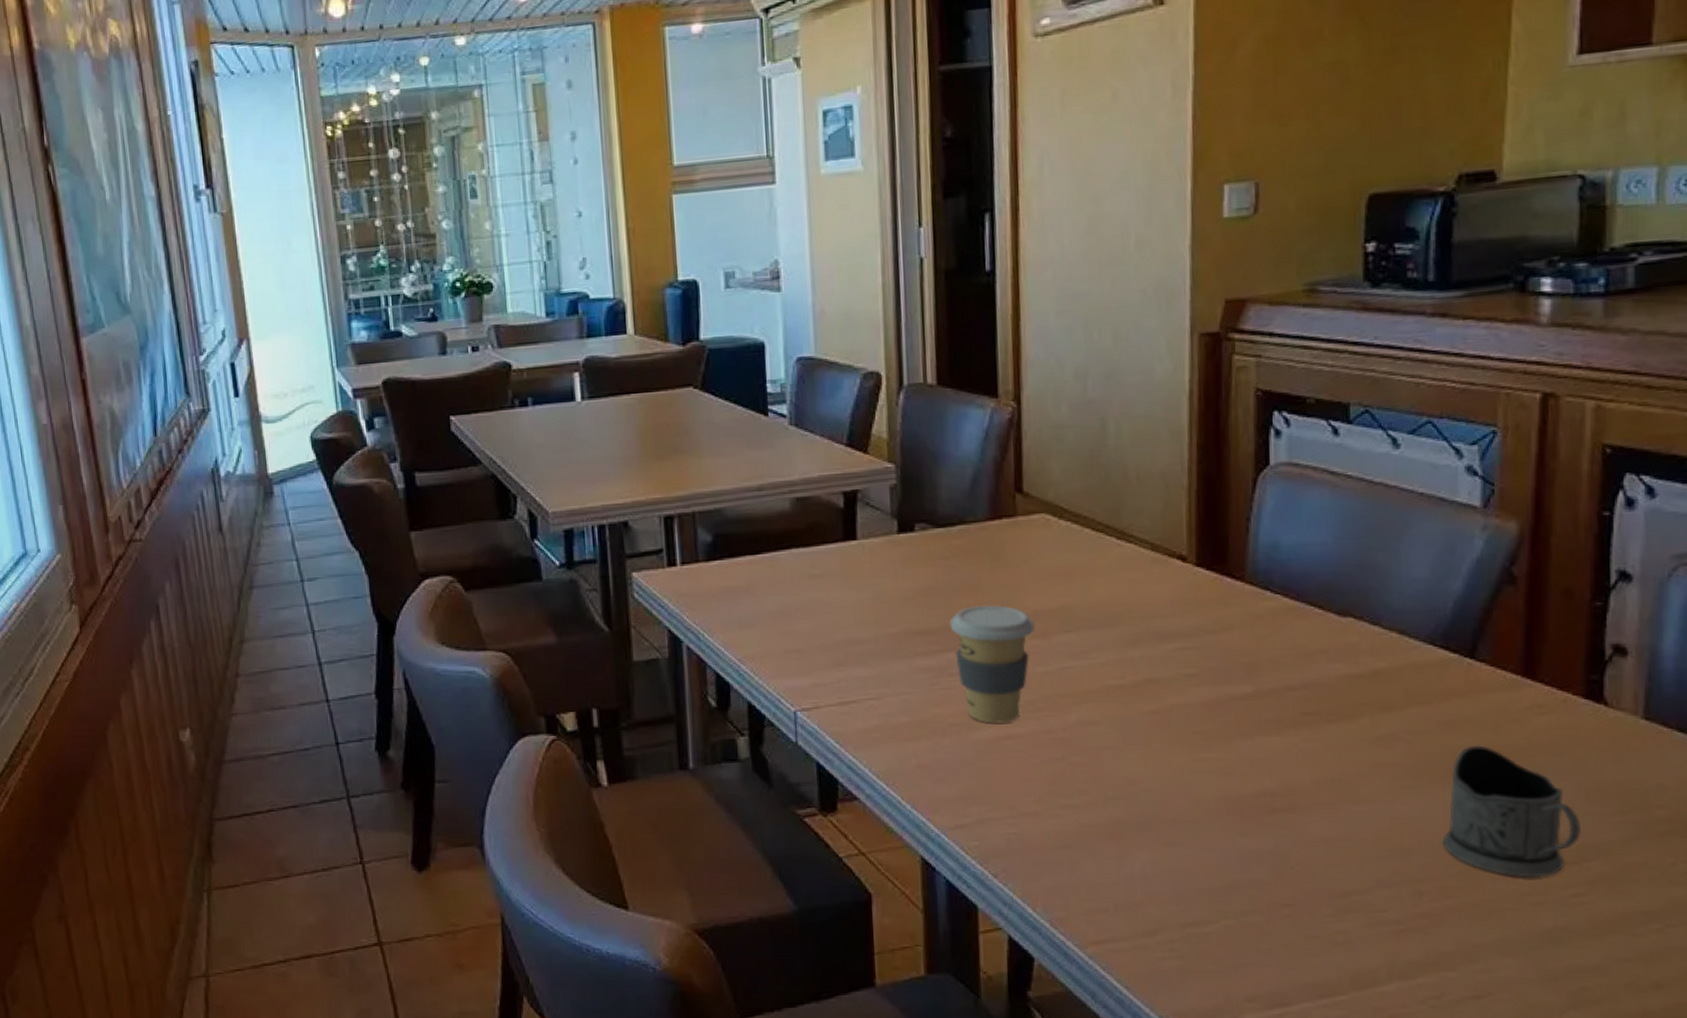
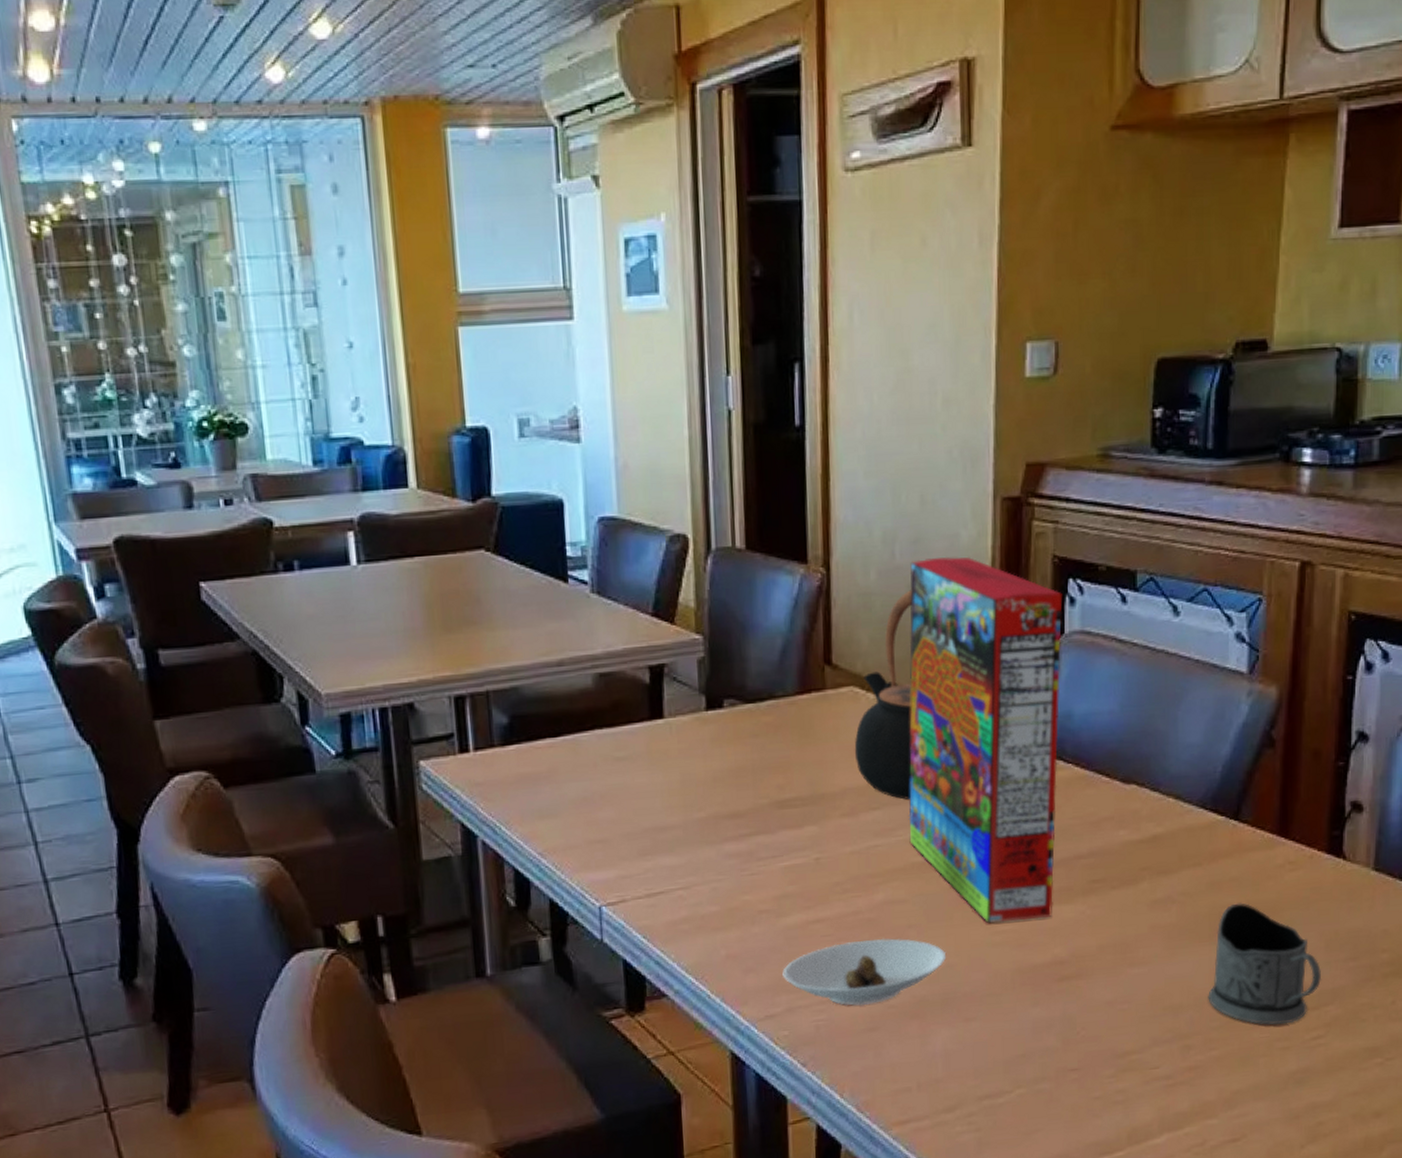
coffee cup: present [950,605,1036,724] -> none [759,784,844,908]
saucer: none [973,757,1145,823] -> present [782,938,947,1006]
teapot: none [1046,422,1106,624] -> present [854,590,912,800]
cereal box: none [1102,390,1268,750] -> present [908,556,1063,924]

